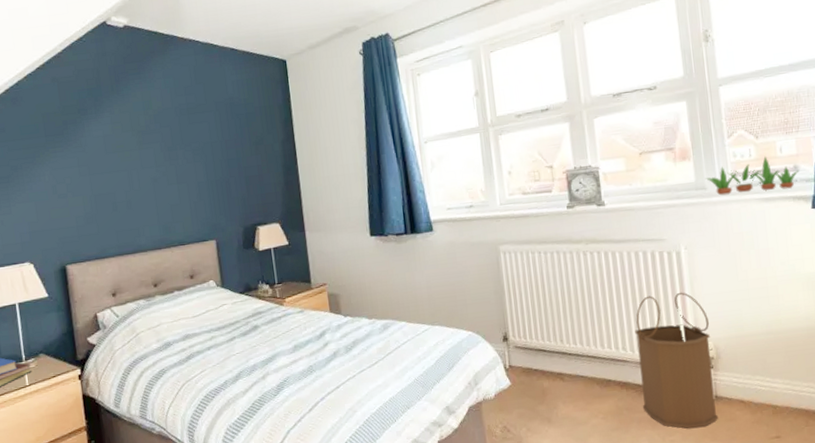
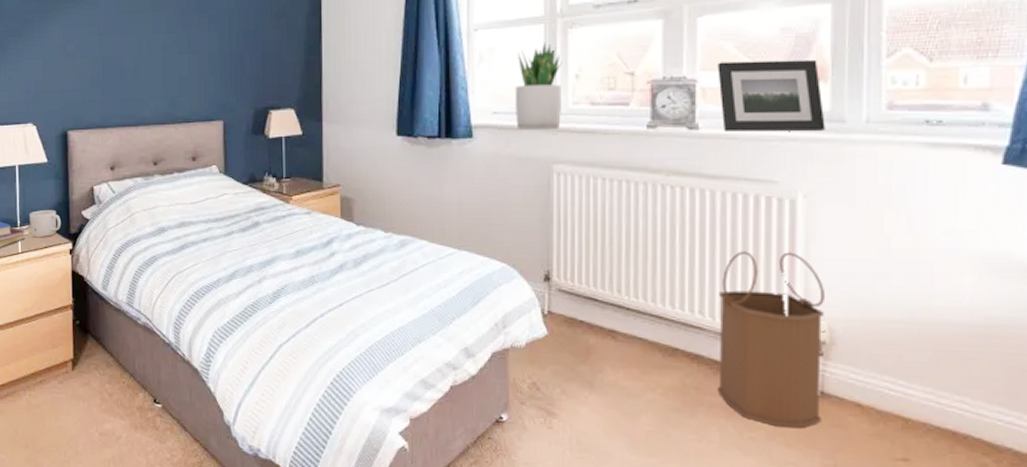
mug: none [34,340,68,369] -> present [29,209,62,238]
planter: none [462,147,501,220] -> present [515,42,563,129]
picture frame: none [612,144,693,205] -> present [718,59,825,132]
succulent plant: present [705,156,799,196] -> none [845,87,989,134]

